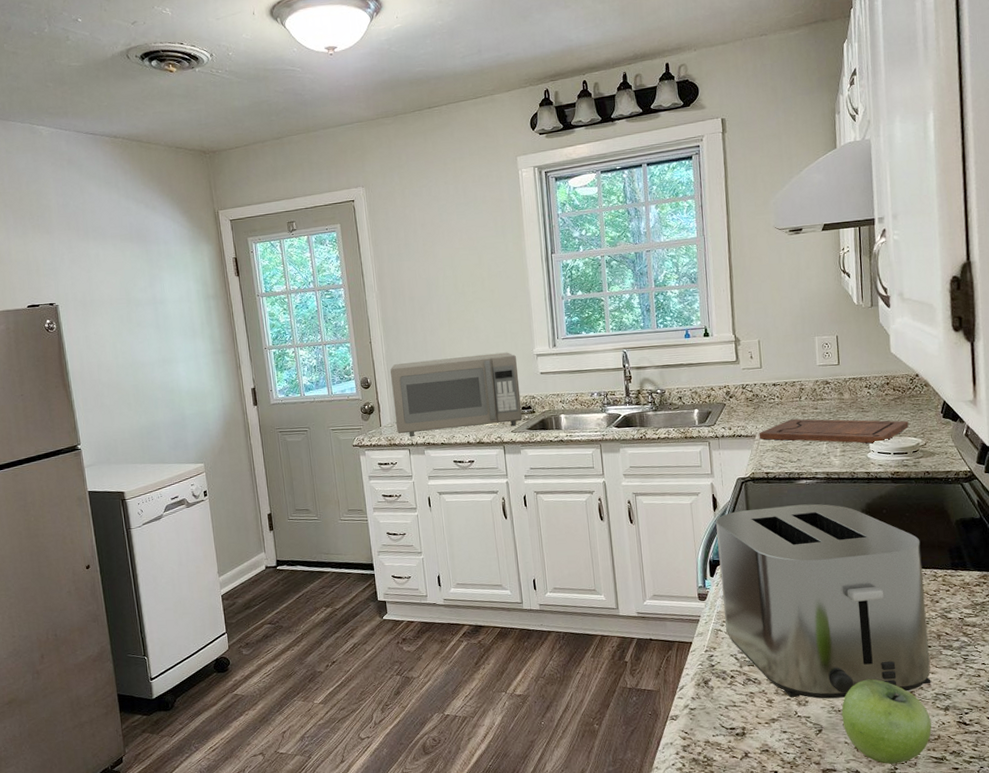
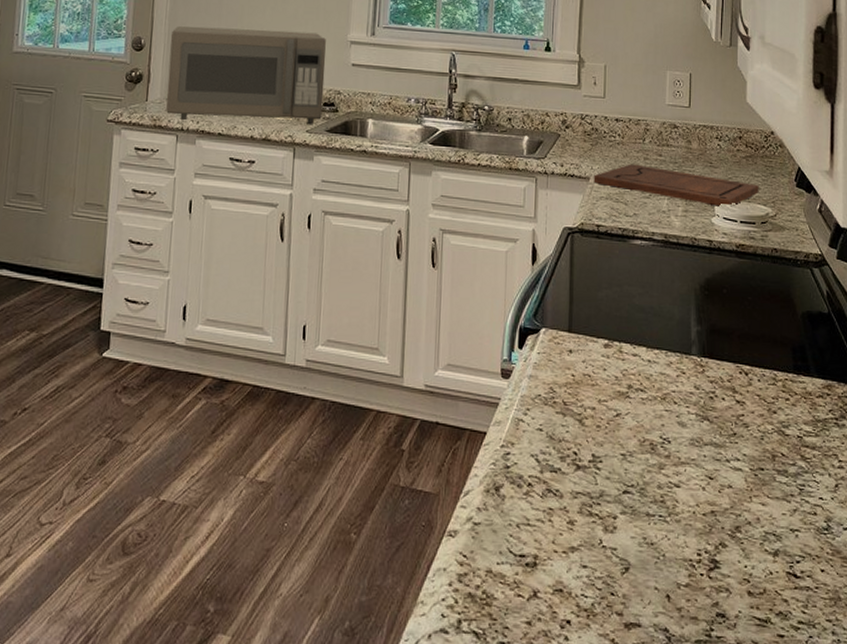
toaster: present [716,503,931,699] -> none [528,268,761,527]
fruit: present [841,679,932,764] -> none [654,504,757,623]

